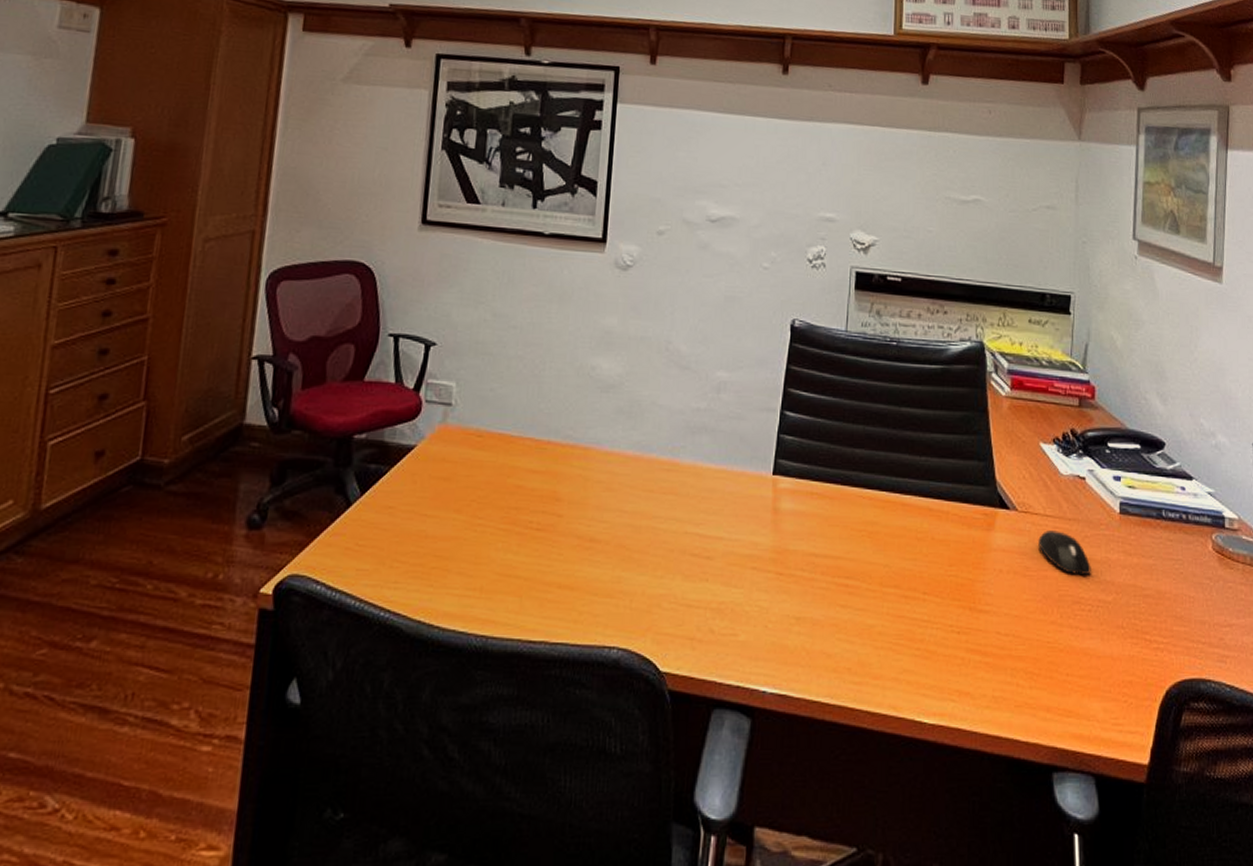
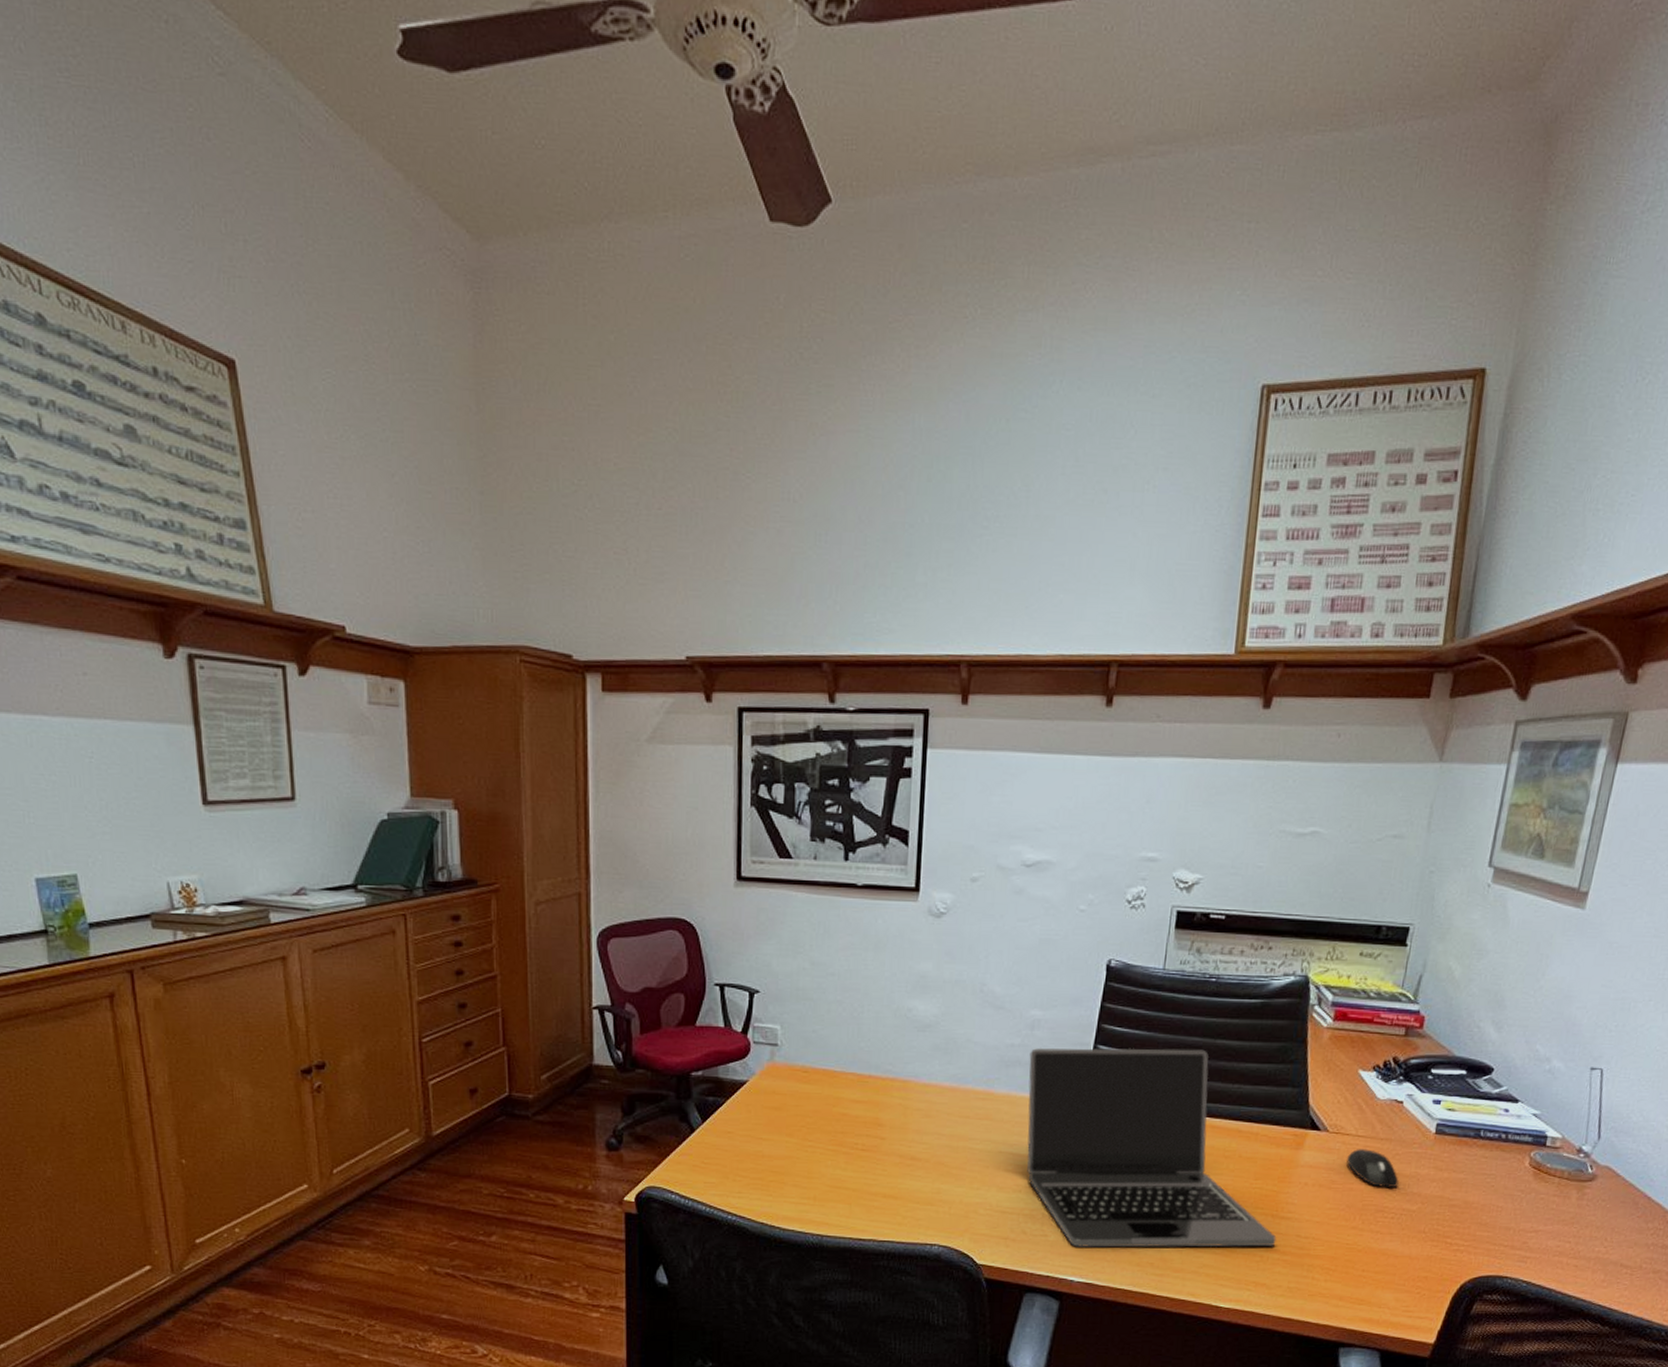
laptop: none [714,412,976,649] -> present [1027,1047,1277,1248]

